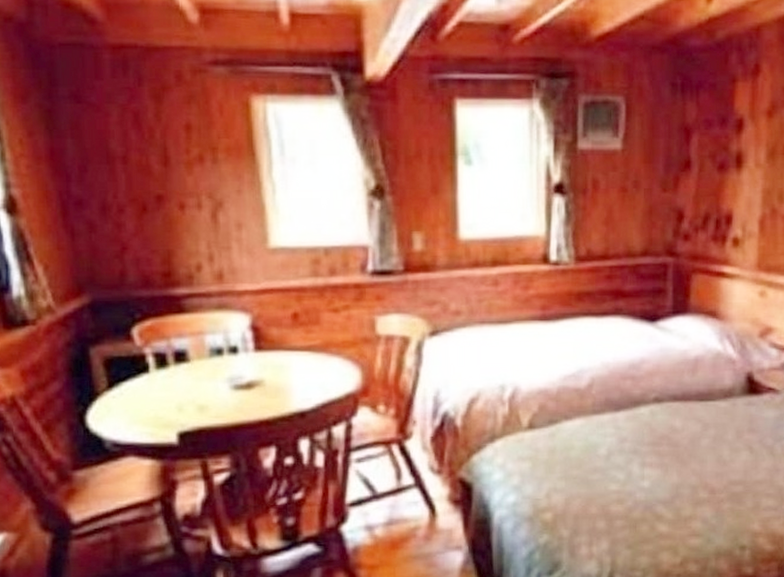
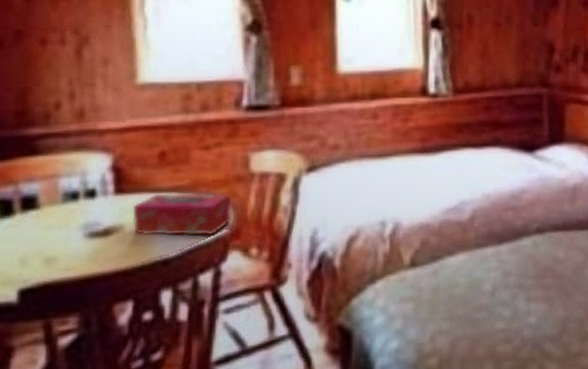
tissue box: none [271,352,361,393] -> present [132,193,233,236]

